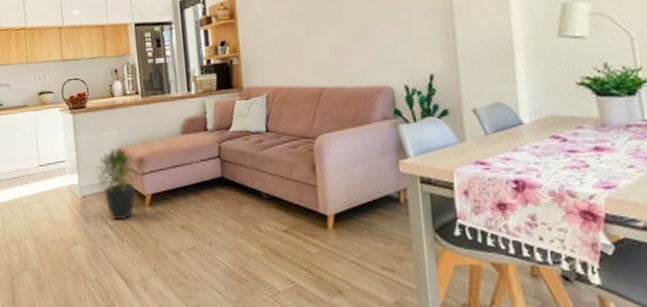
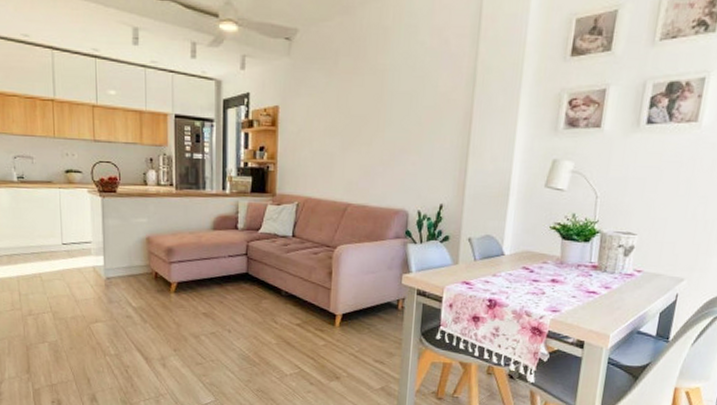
potted plant: present [96,148,139,221] -> none [123,236,166,304]

